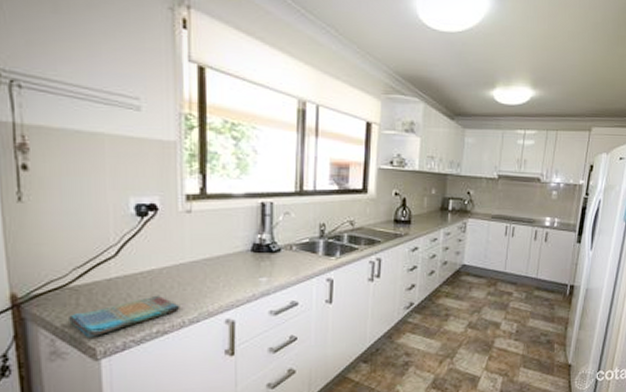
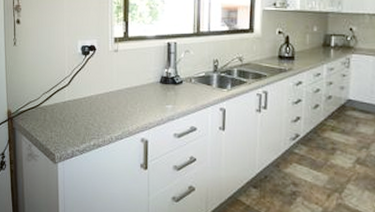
dish towel: present [69,295,180,339] -> none [40,116,110,146]

